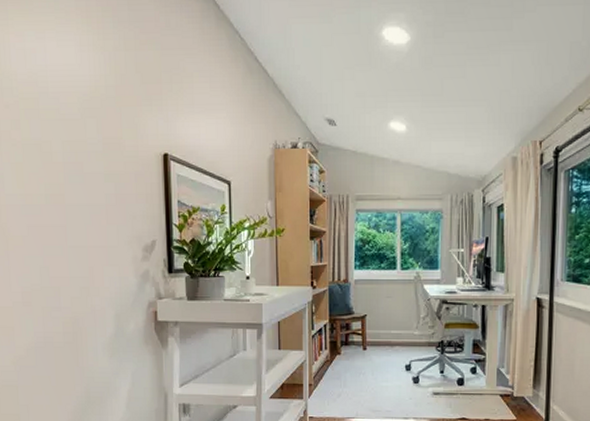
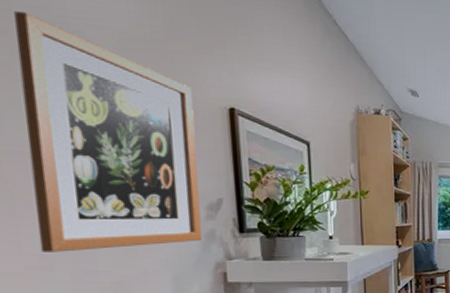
wall art: none [14,87,139,290] -> present [14,10,203,252]

